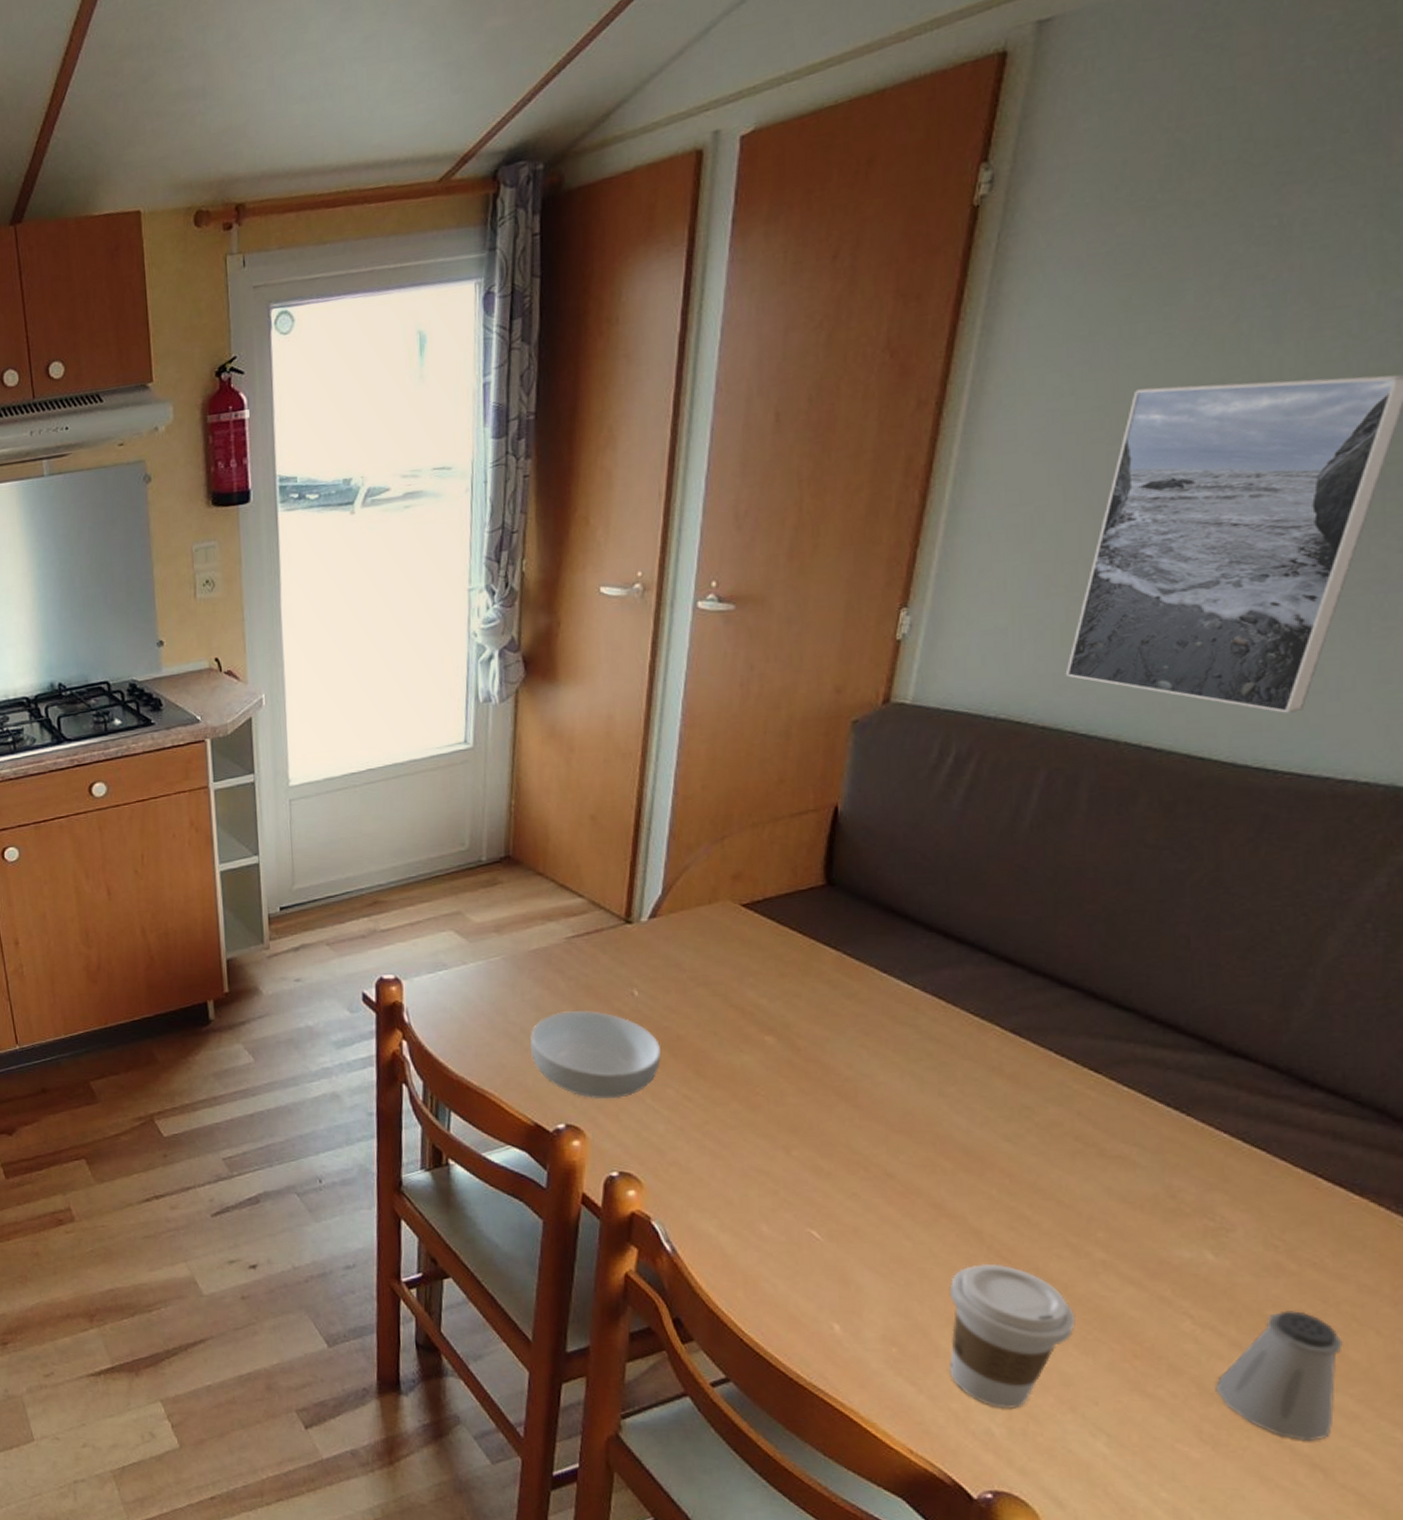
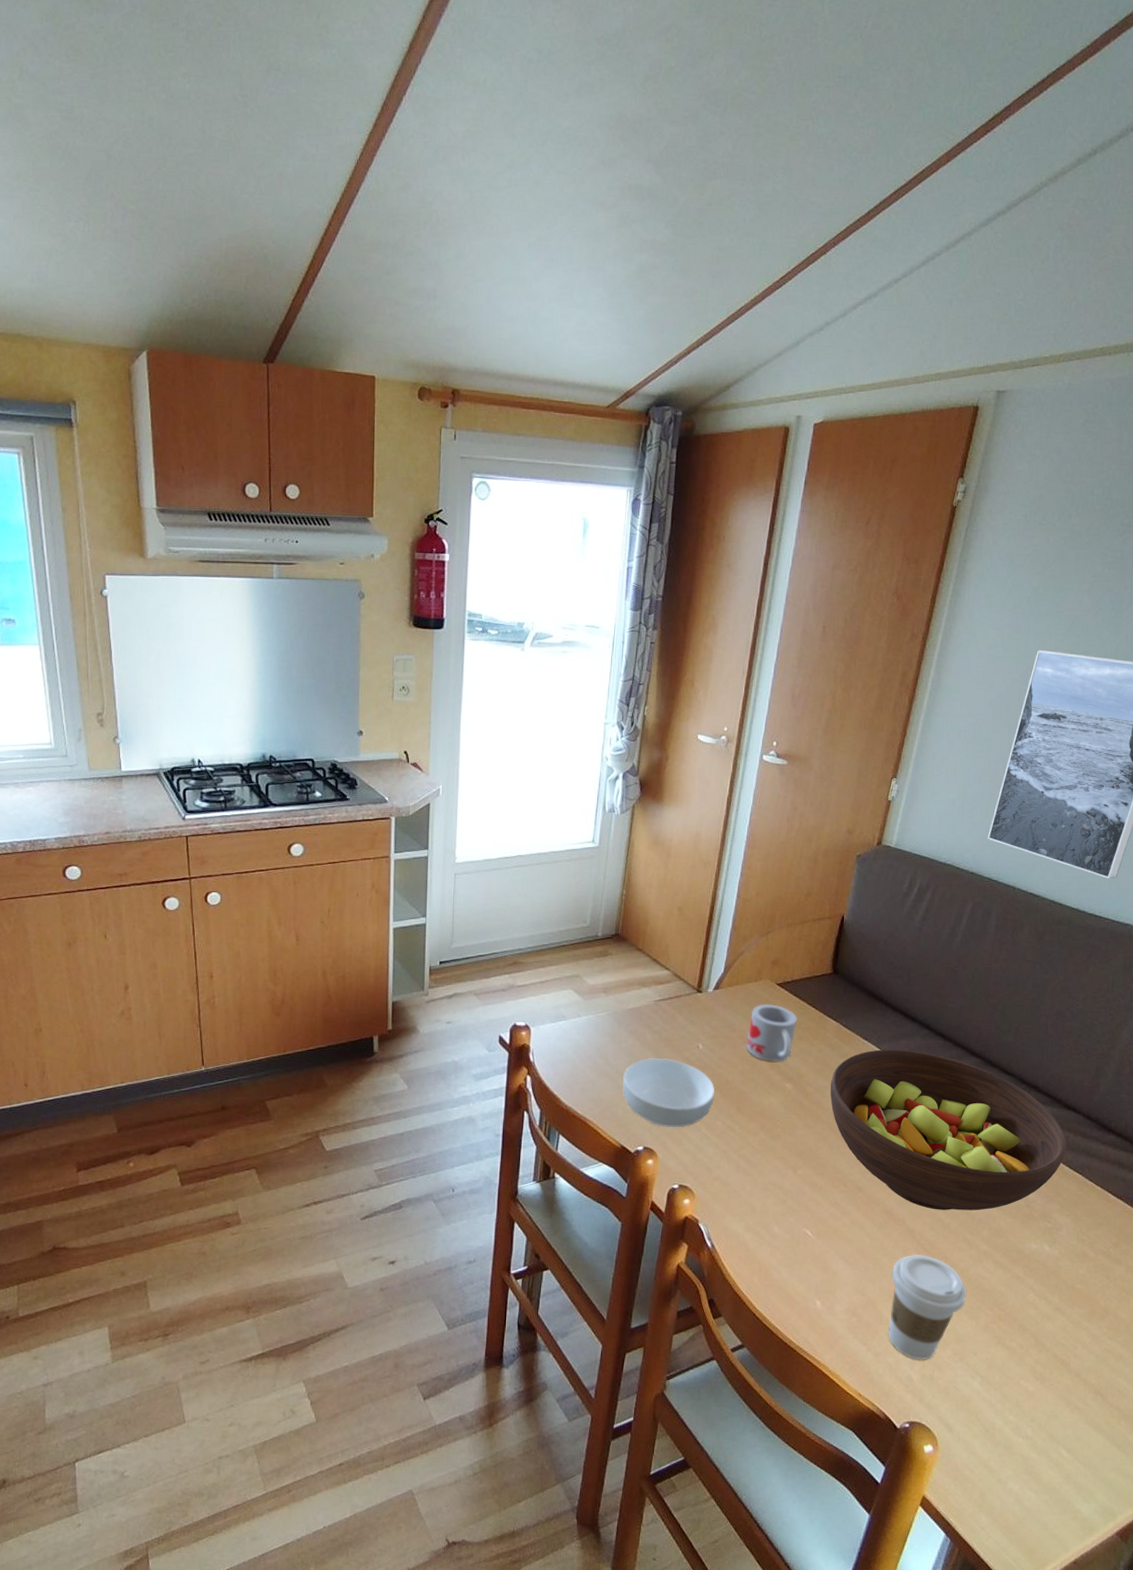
mug: none [701,932,777,1009] -> present [745,1004,798,1062]
fruit bowl: none [834,983,1237,1204] -> present [830,1049,1067,1211]
saltshaker: present [1215,1311,1343,1441] -> none [1045,1285,1117,1375]

